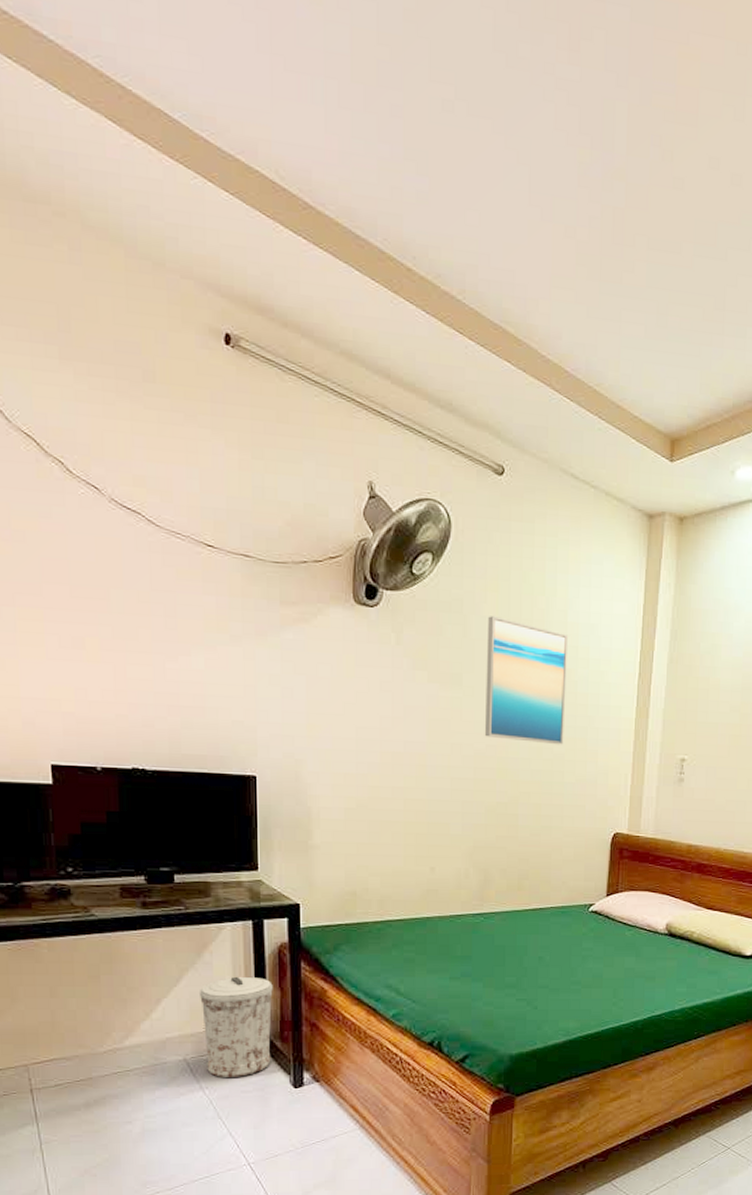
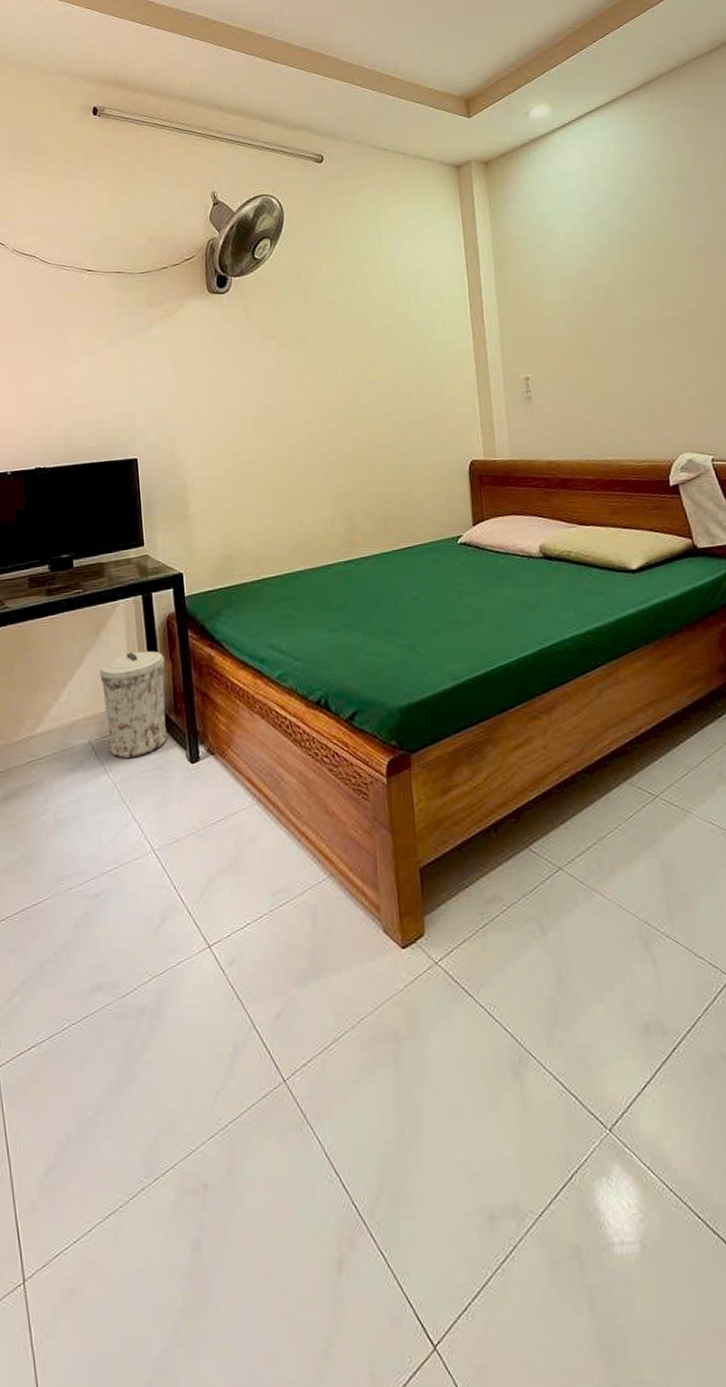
wall art: present [484,616,569,745] -> none [324,280,408,389]

